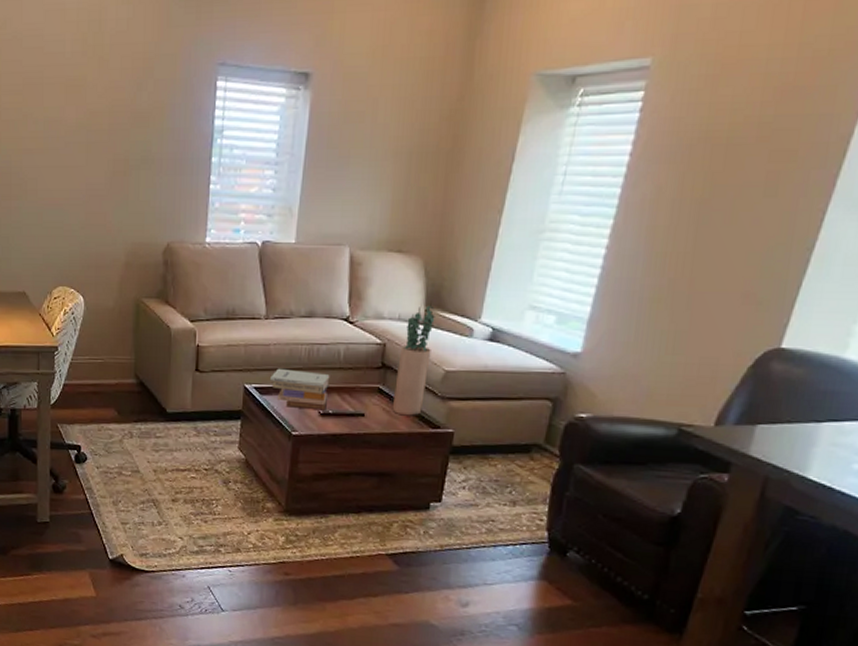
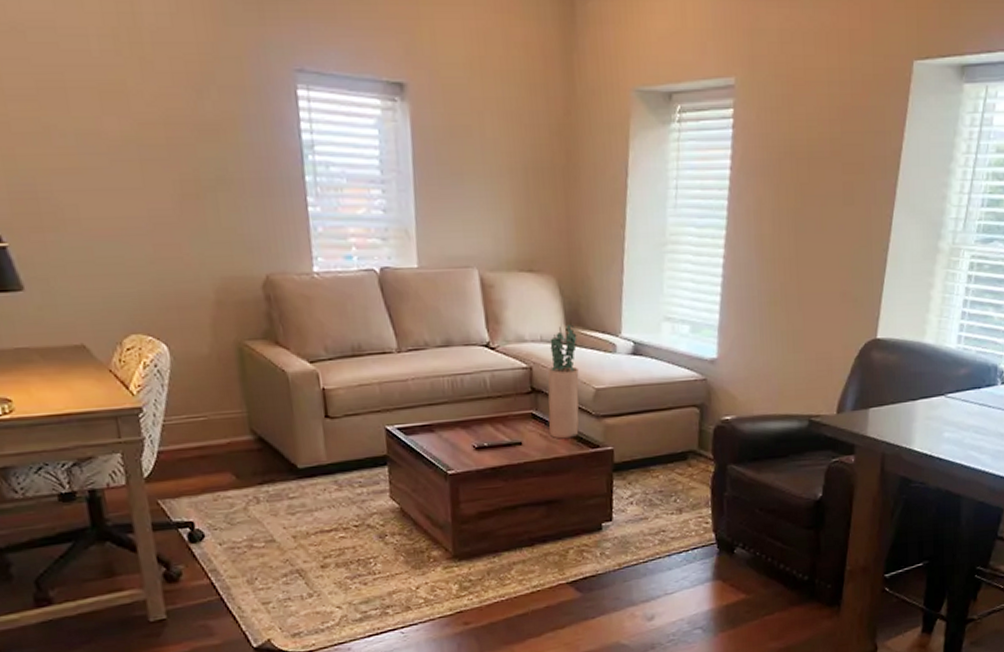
books: present [270,368,330,411] -> none [414,404,481,446]

